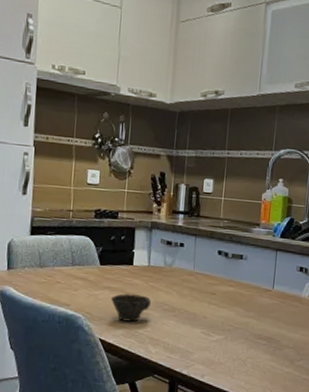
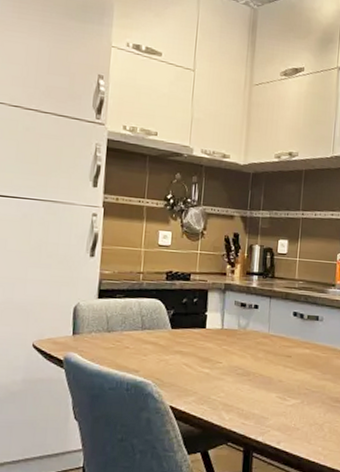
cup: present [111,293,151,322] -> none [183,358,224,387]

